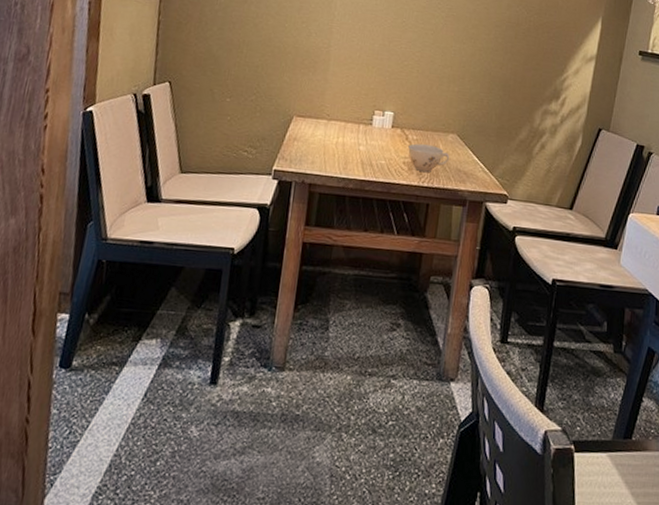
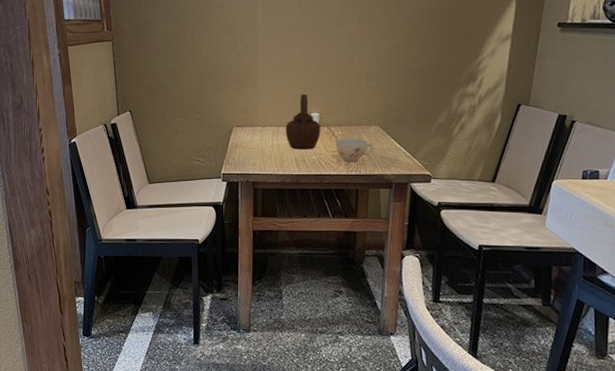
teapot: none [353,88,394,153] -> present [285,94,321,150]

